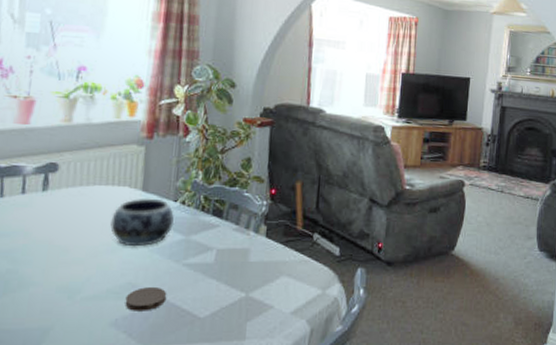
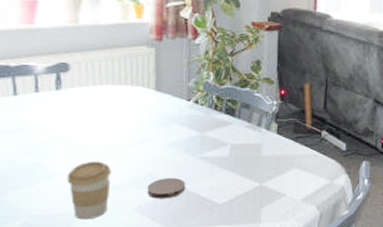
coffee cup: none [42,268,90,335] -> present [67,161,112,220]
decorative bowl: present [110,198,175,246] -> none [127,97,189,141]

